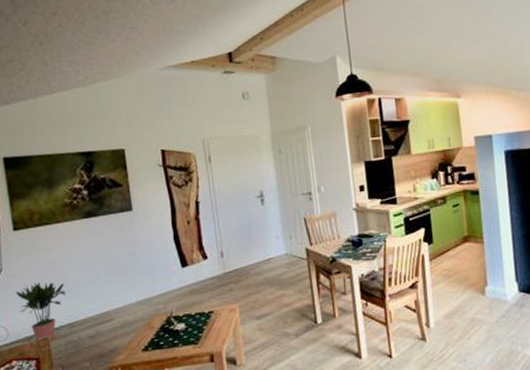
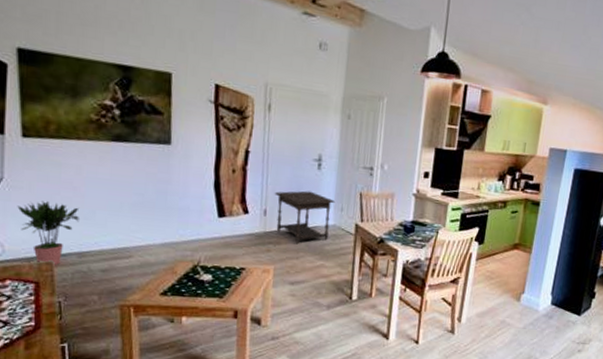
side table: none [227,226,283,279] -> present [274,190,335,245]

